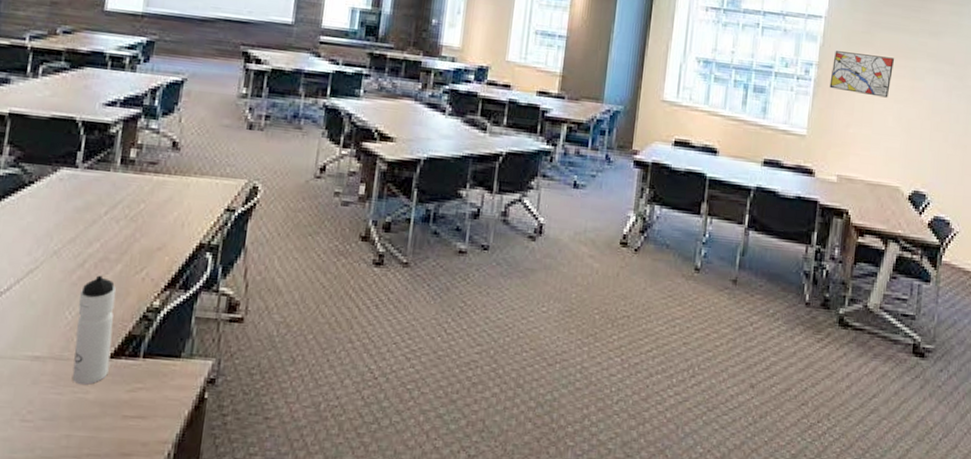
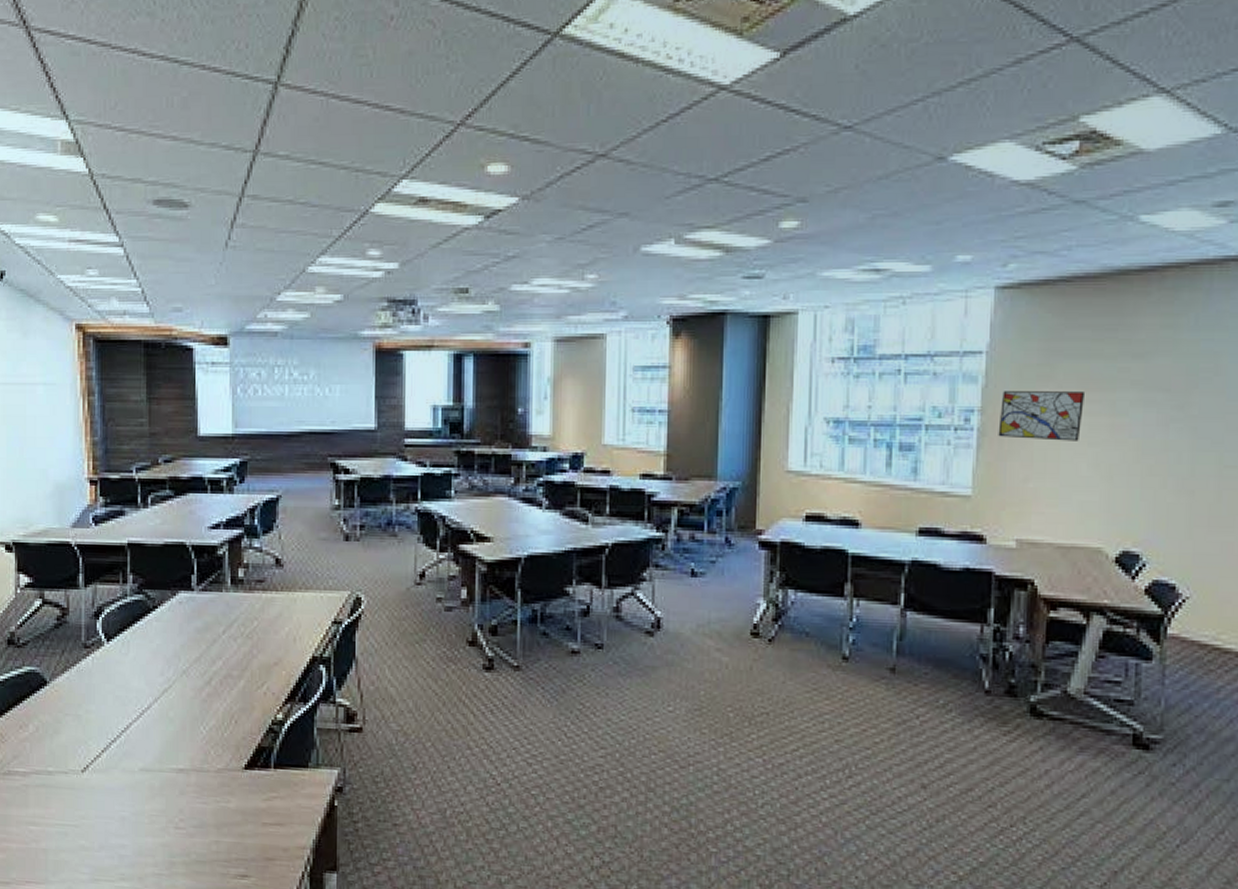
water bottle: present [72,275,116,385] -> none [210,691,245,794]

